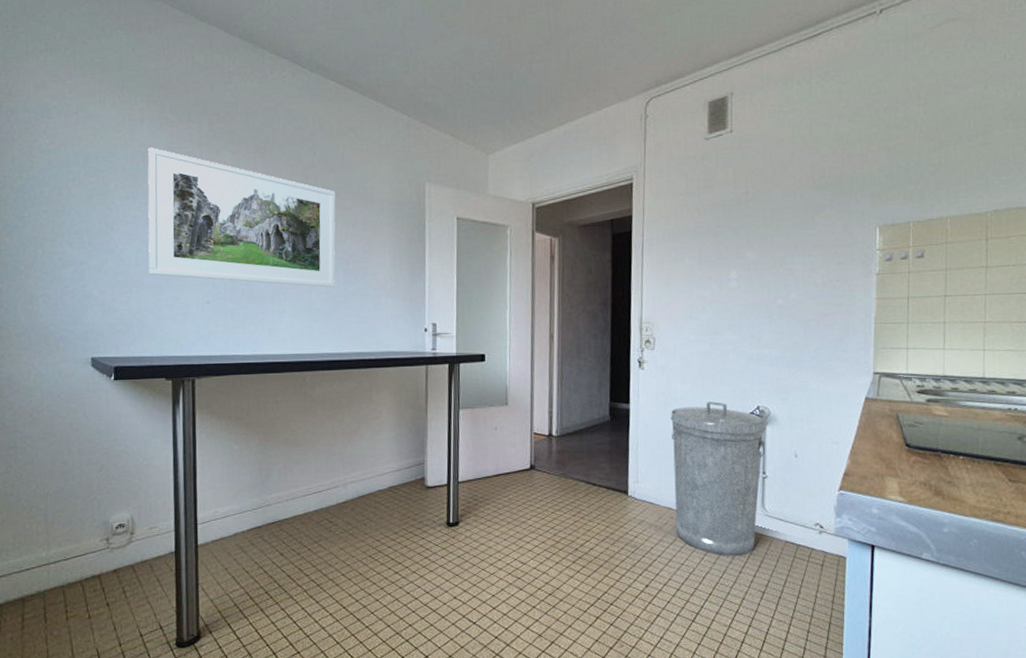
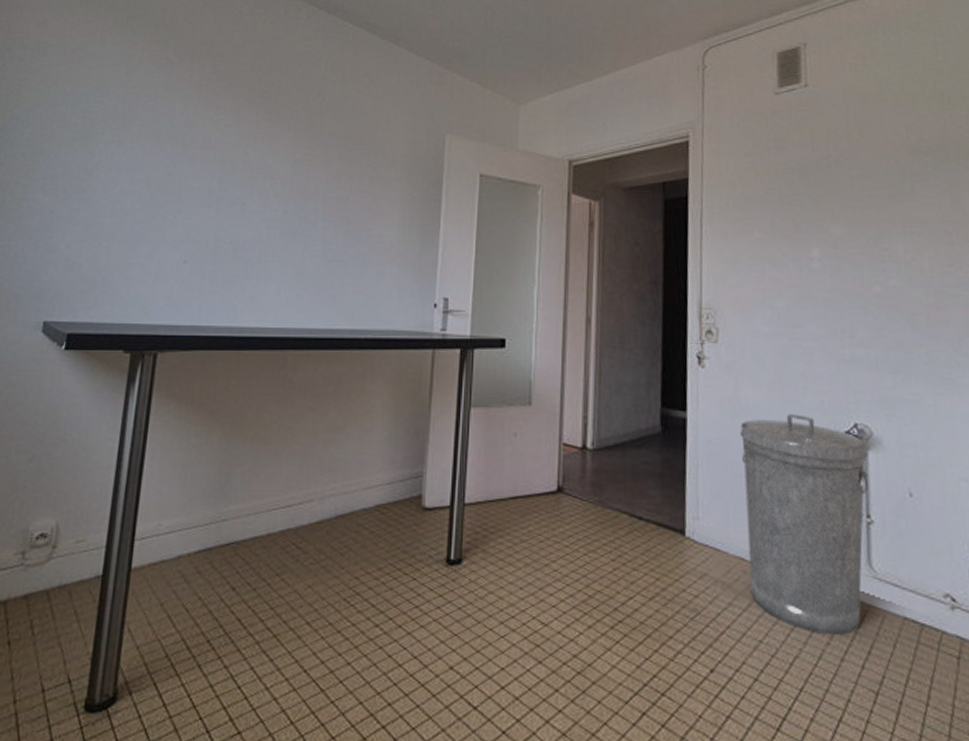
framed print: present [148,147,336,287] -> none [123,89,343,250]

